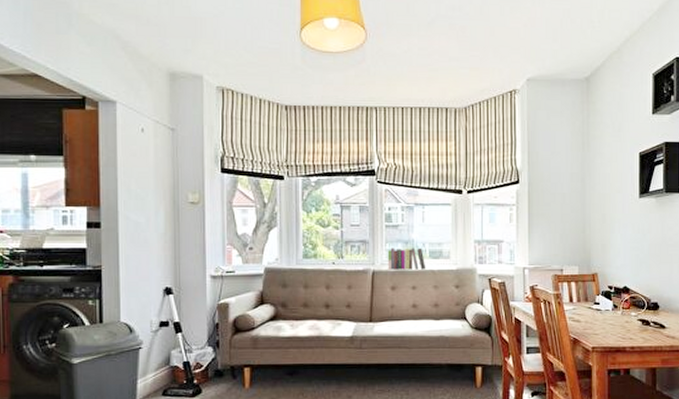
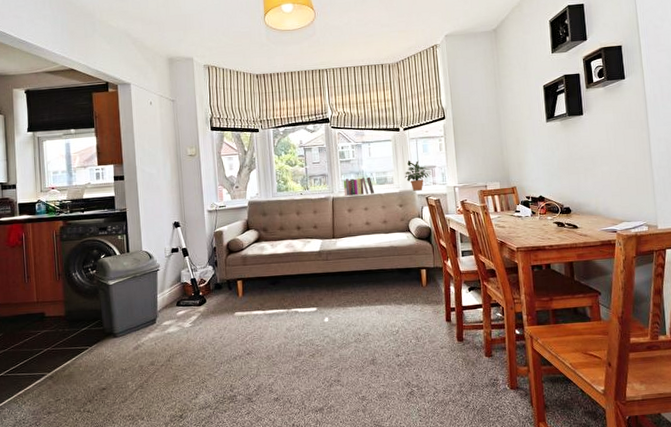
potted plant: none [464,231,498,271] -> present [404,160,432,192]

